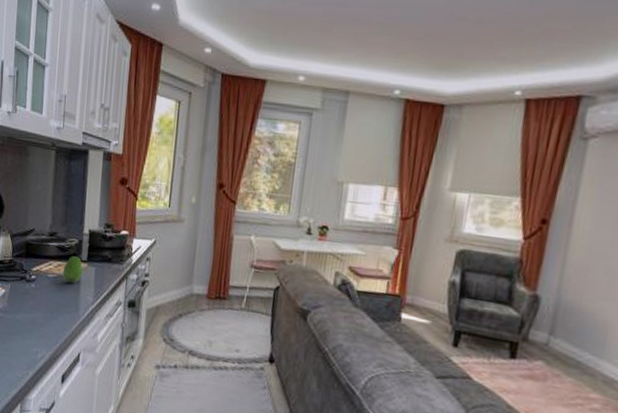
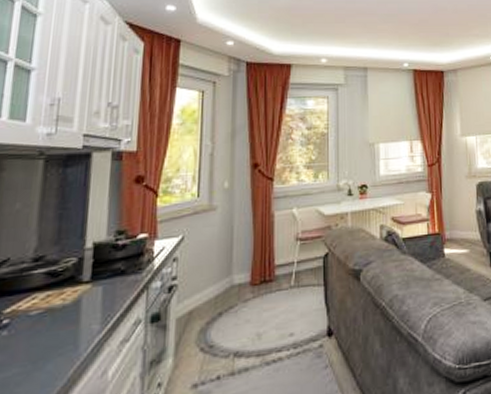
fruit: present [62,256,83,284] -> none [53,279,85,315]

